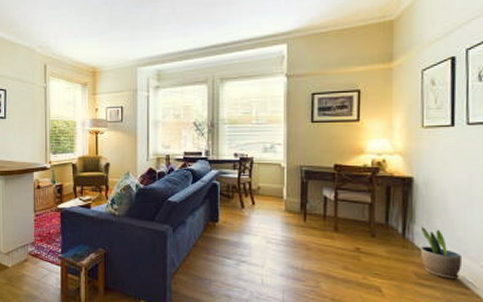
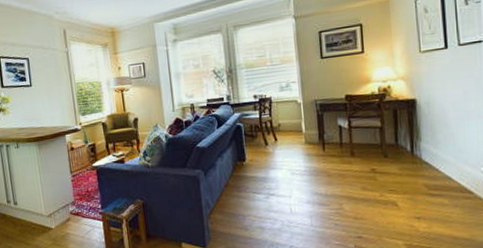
potted plant: present [420,227,461,279] -> none [427,143,464,187]

